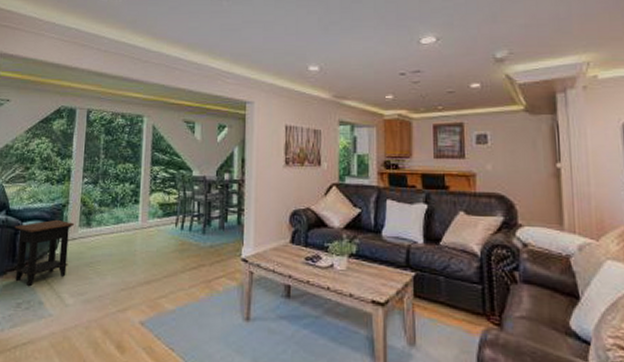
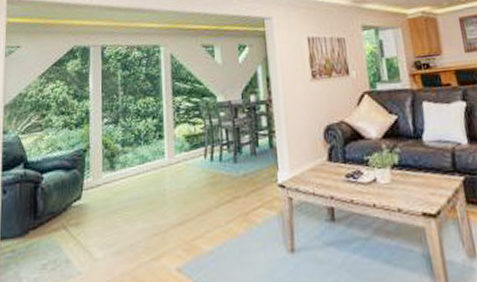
side table: present [14,219,75,287] -> none [34,166,98,245]

